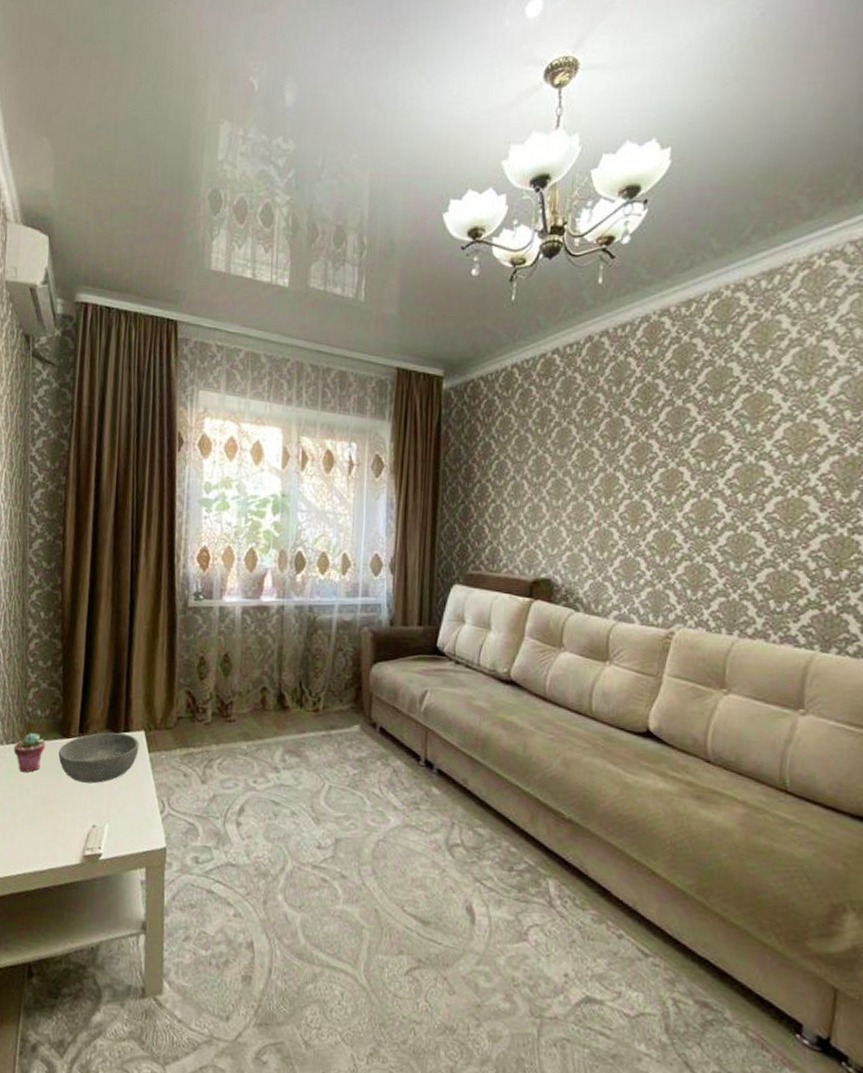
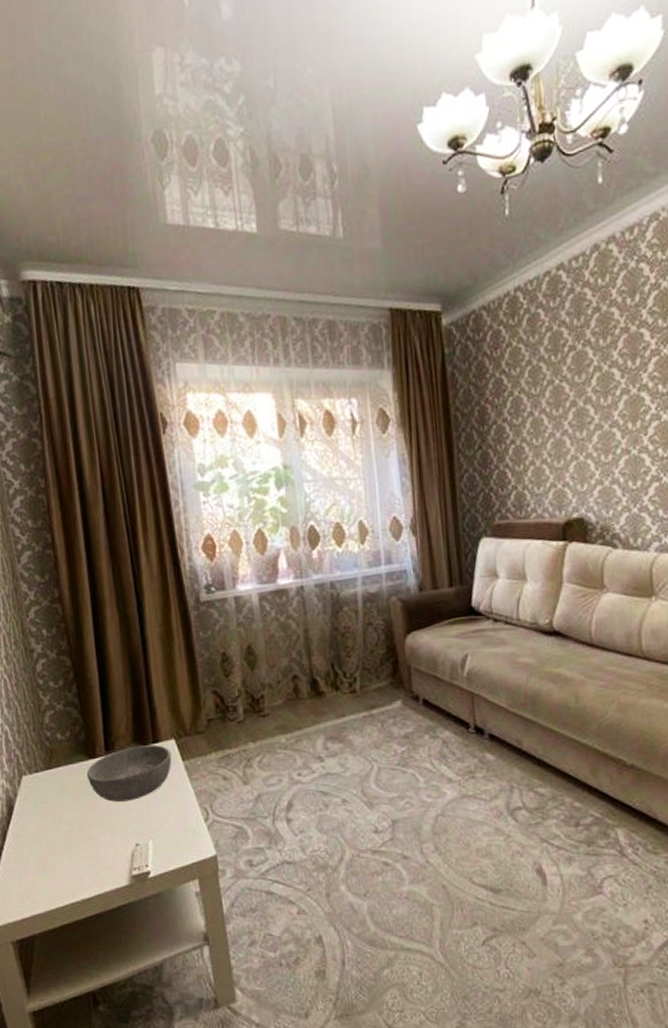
potted succulent: present [13,733,46,773] -> none [38,758,72,801]

